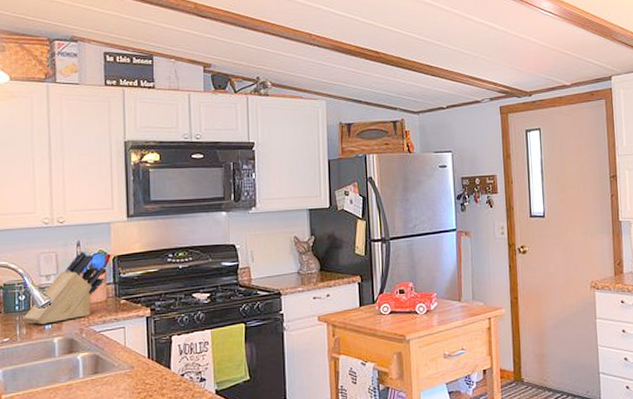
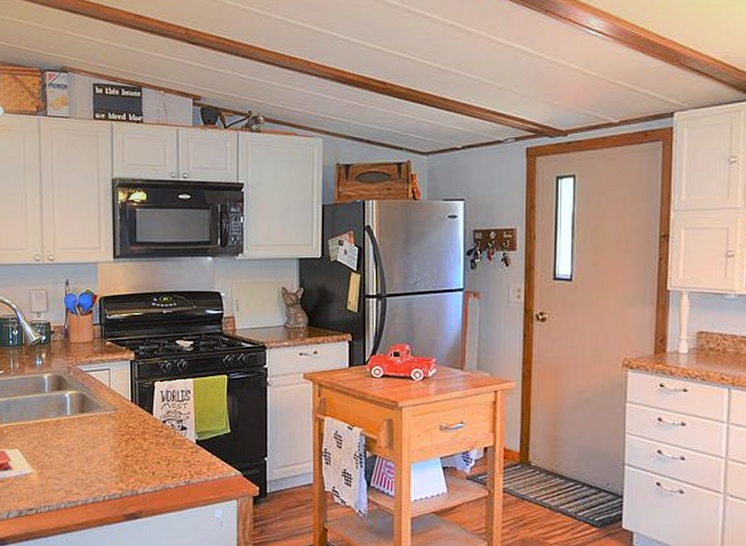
knife block: present [24,250,106,324] -> none [17,289,93,360]

